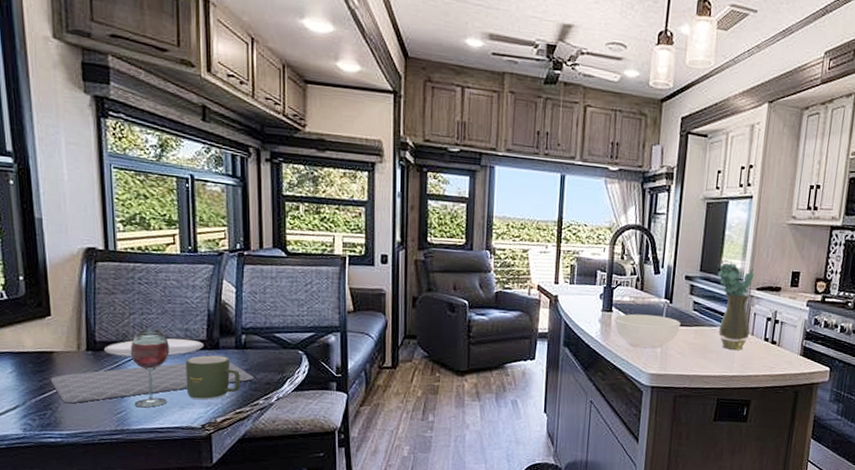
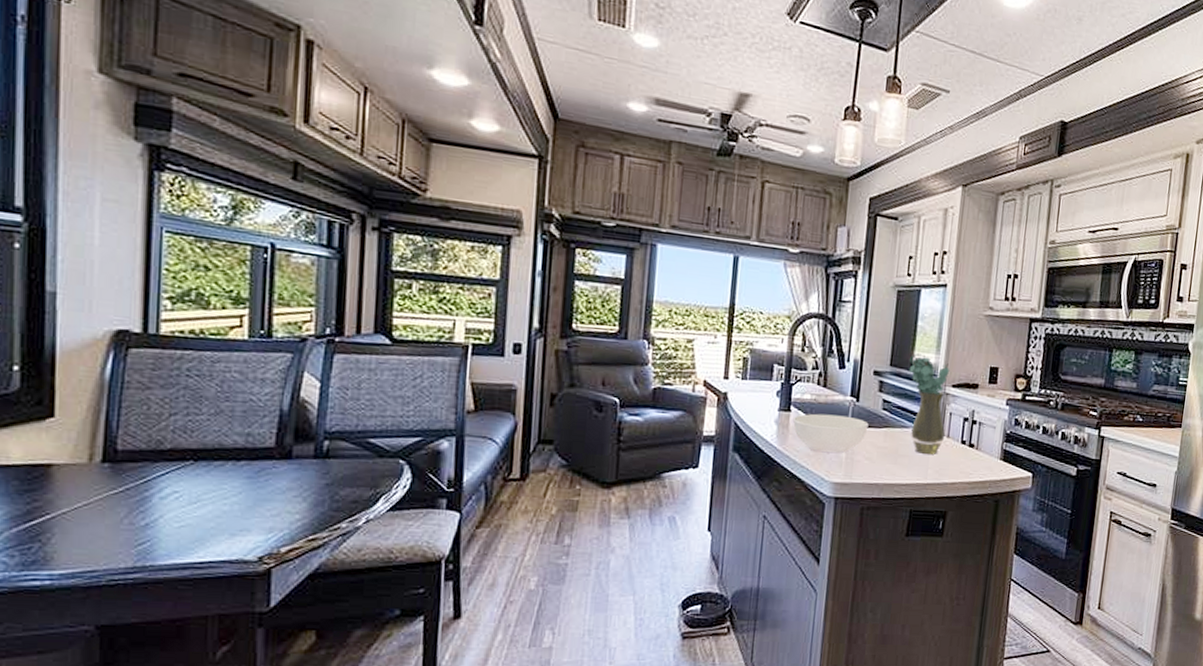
placemat: present [50,362,254,404] -> none [43,475,337,533]
plate: present [103,338,204,357] -> none [127,445,271,470]
wineglass: present [130,329,169,408] -> none [165,433,222,537]
mug: present [185,355,240,400] -> none [241,466,318,525]

